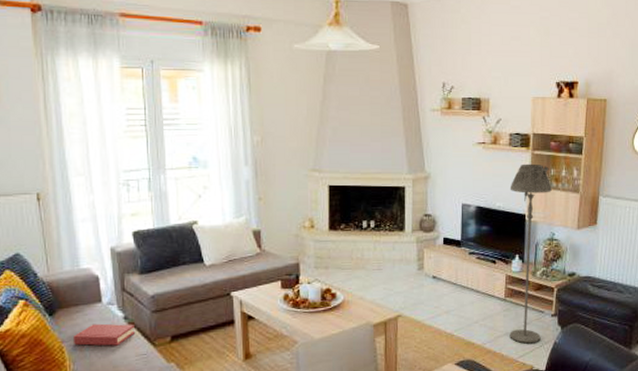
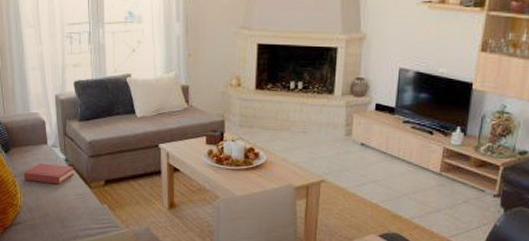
floor lamp: present [509,163,552,344] -> none [442,26,508,224]

